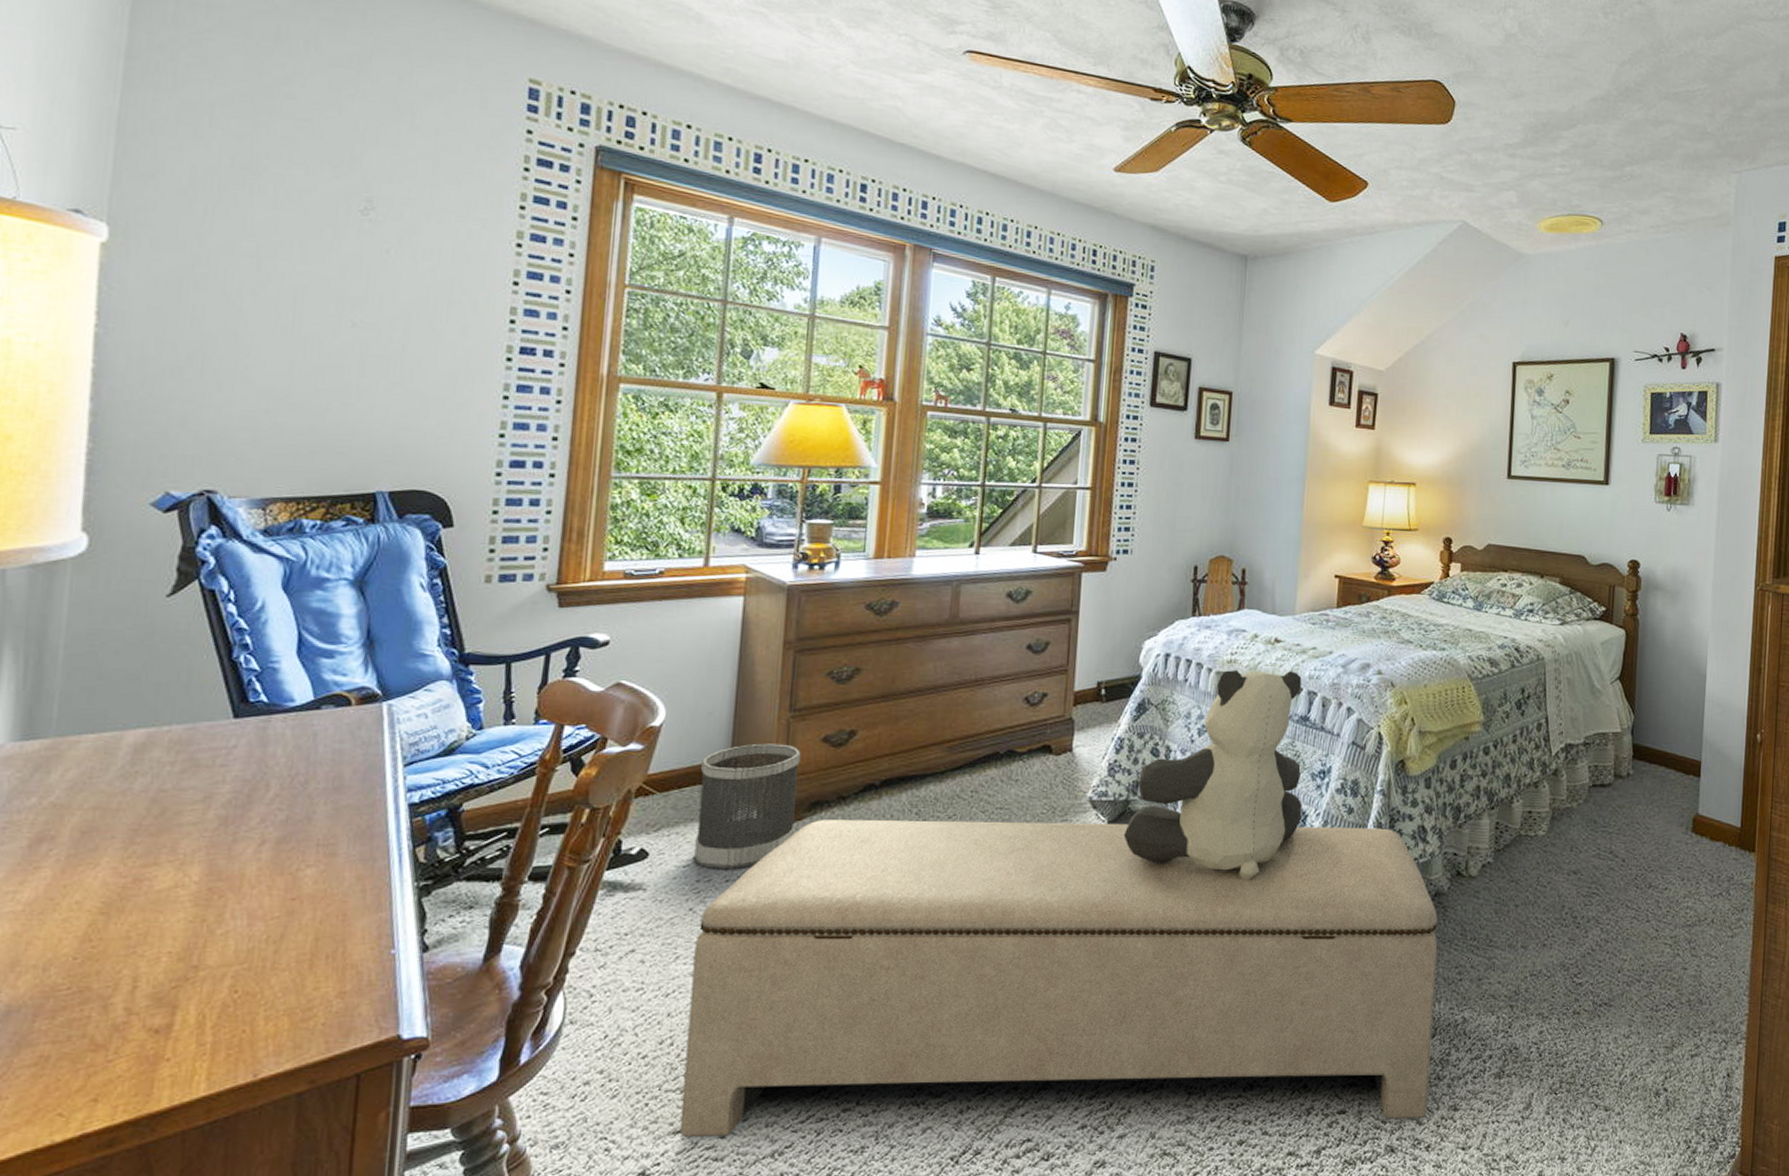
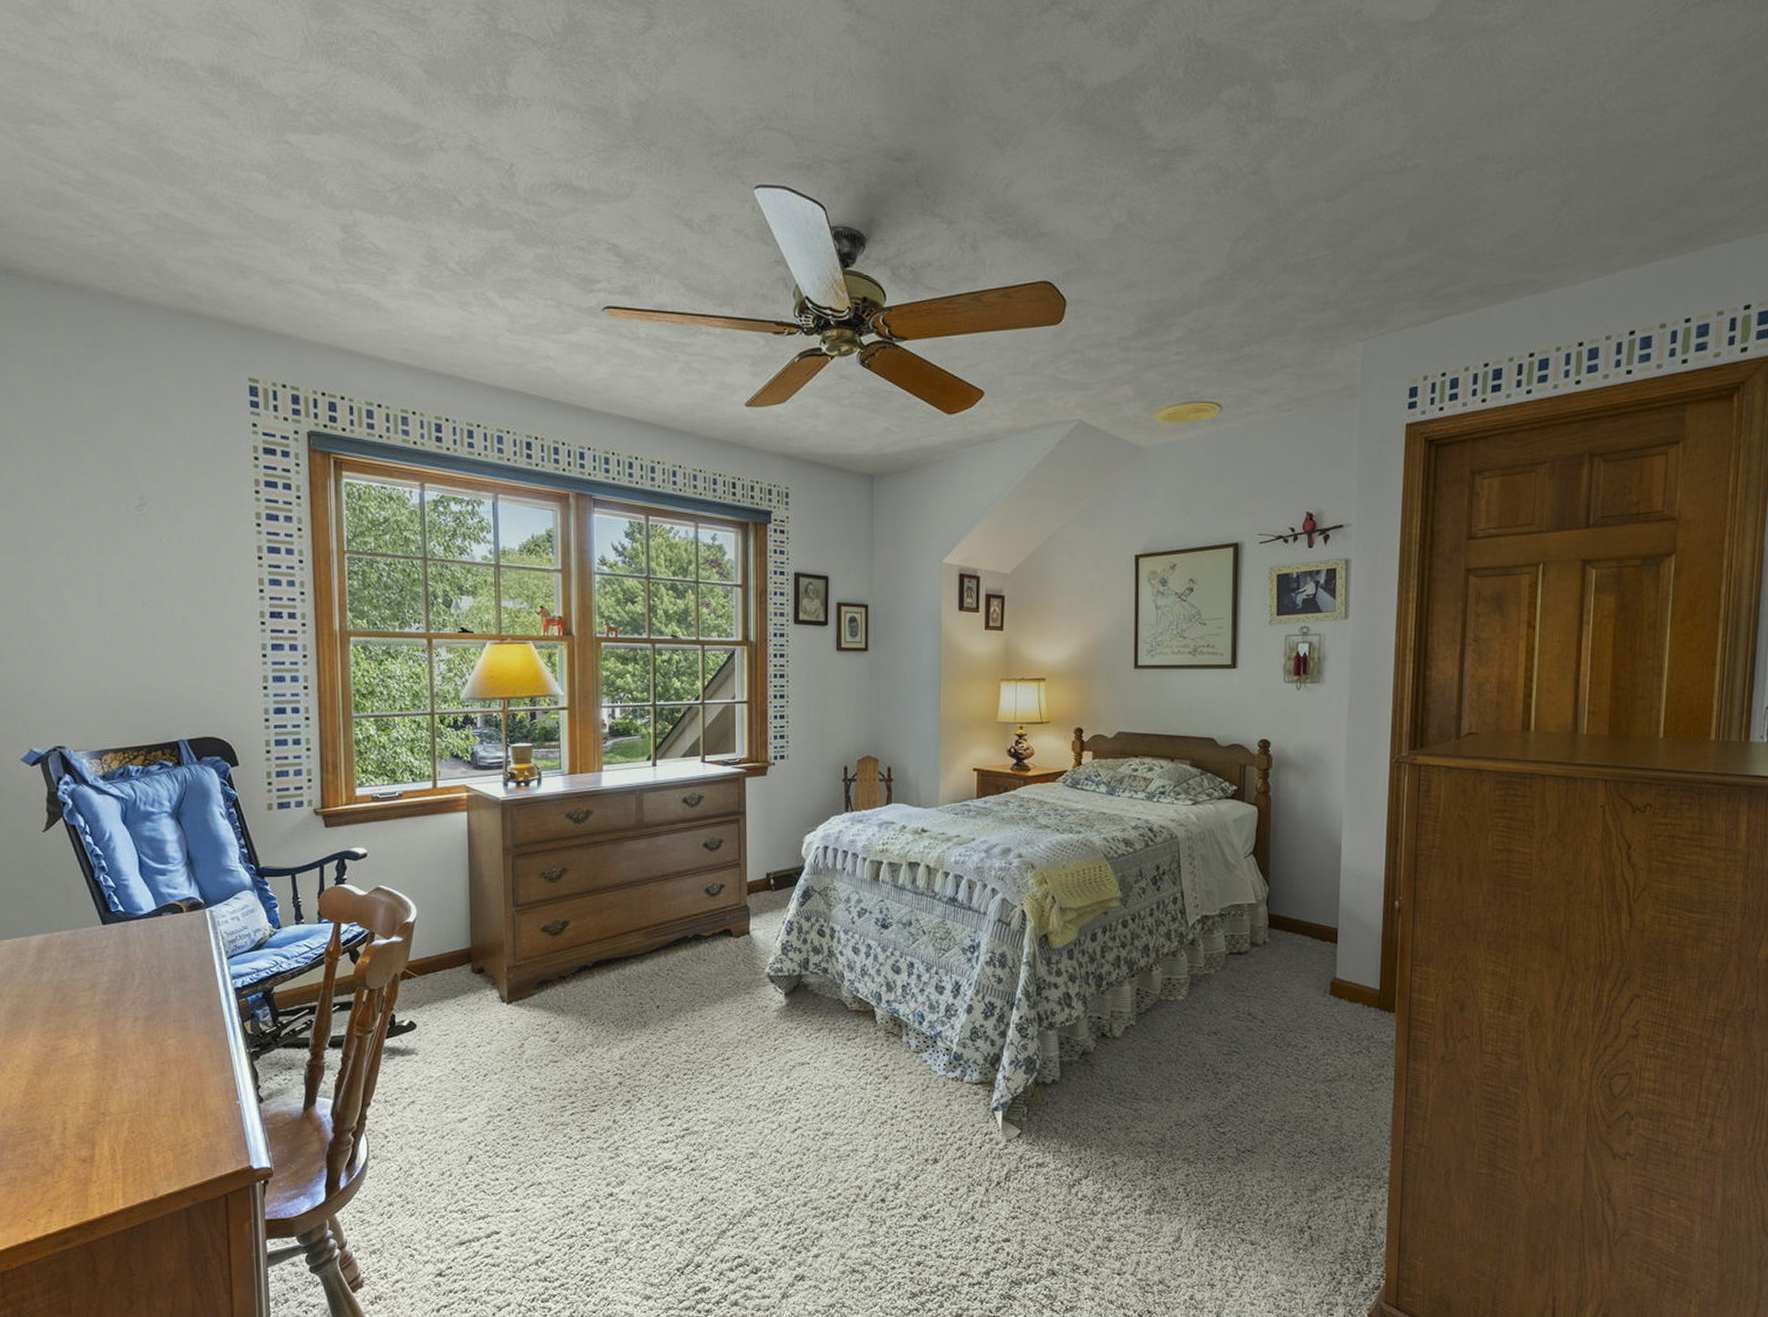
bench: present [679,819,1438,1137] -> none [460,994,1087,1248]
wastebasket: present [694,743,801,869] -> none [449,934,528,1036]
teddy bear: present [1123,670,1302,881] -> none [799,858,956,1043]

